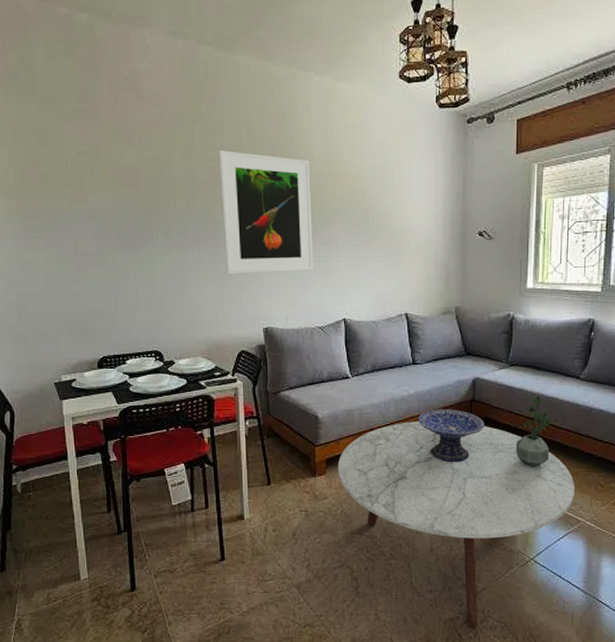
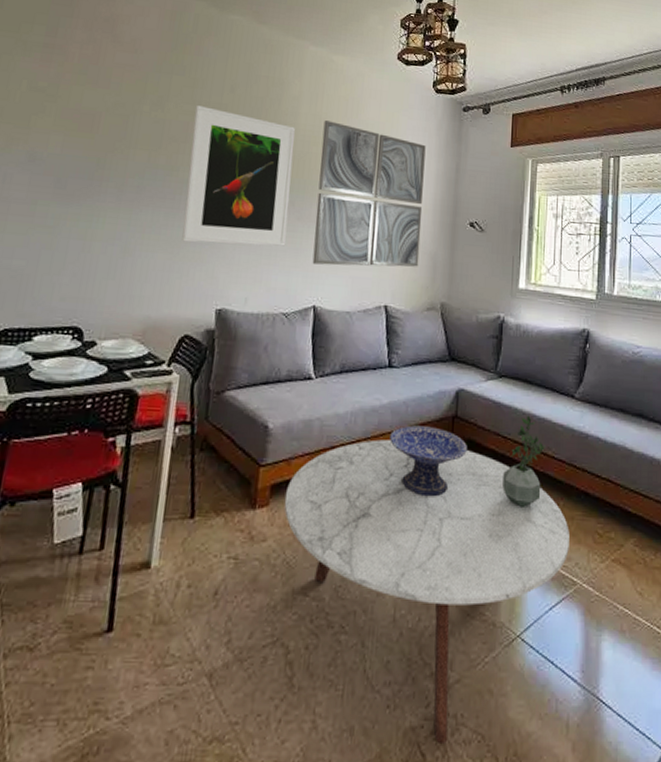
wall art: none [335,150,434,283] -> present [312,120,426,267]

